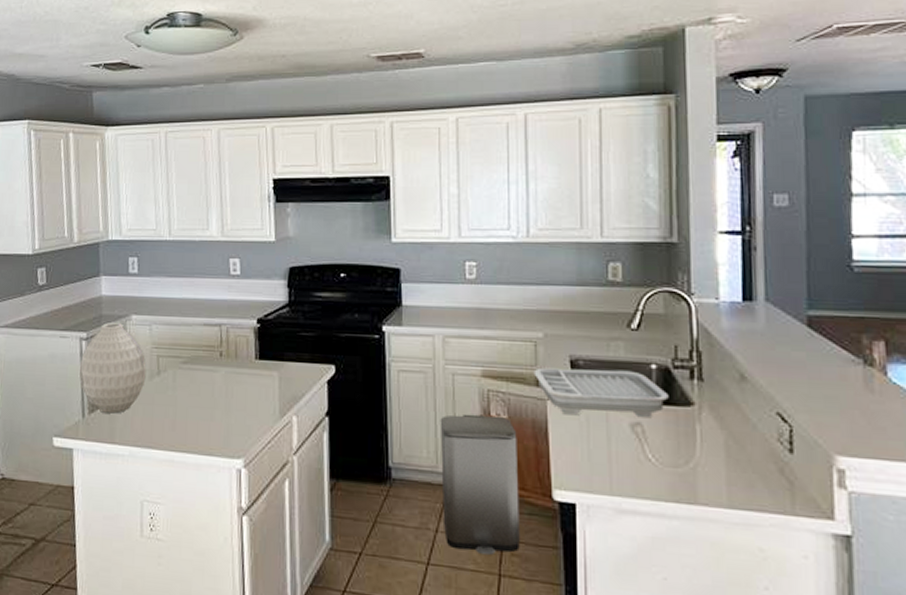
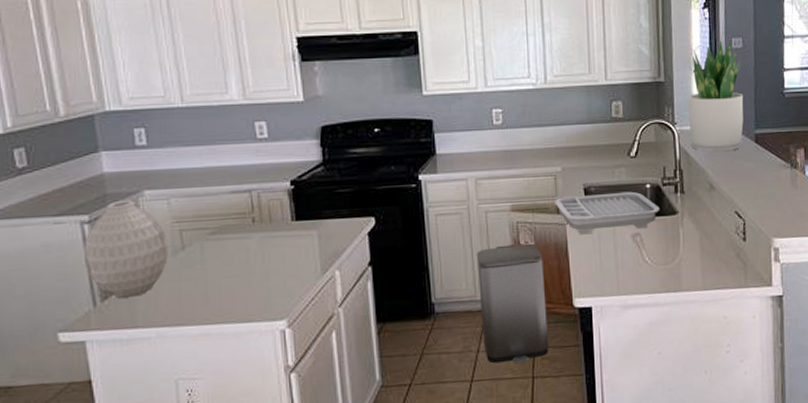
planter: none [710,197,791,335] -> present [688,41,744,152]

